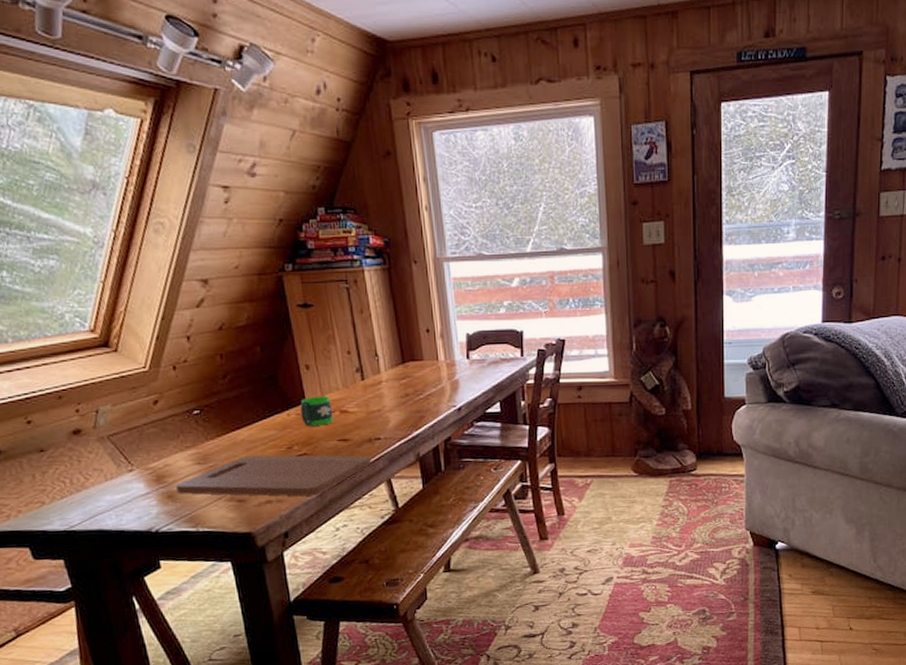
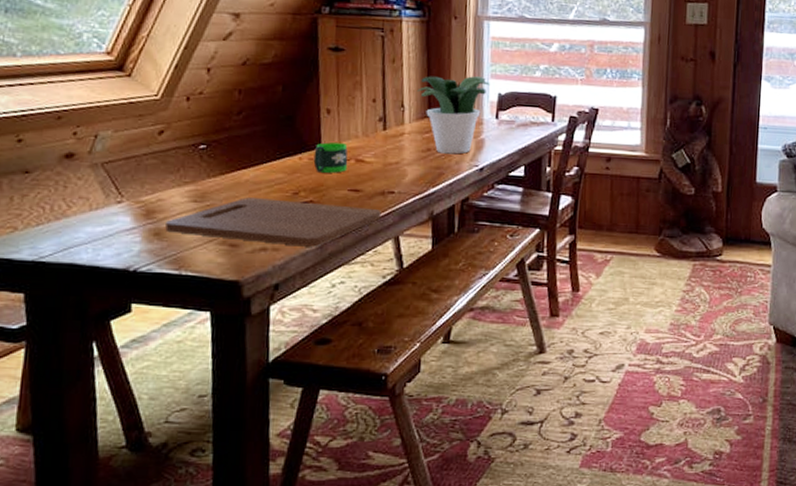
potted plant: none [388,319,458,398] -> present [417,76,491,154]

